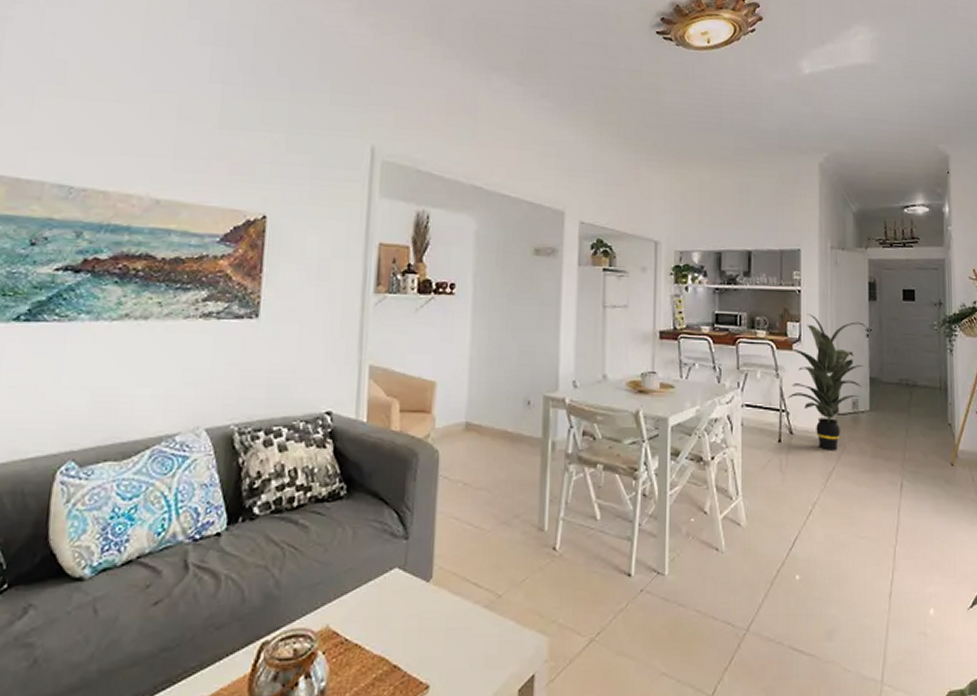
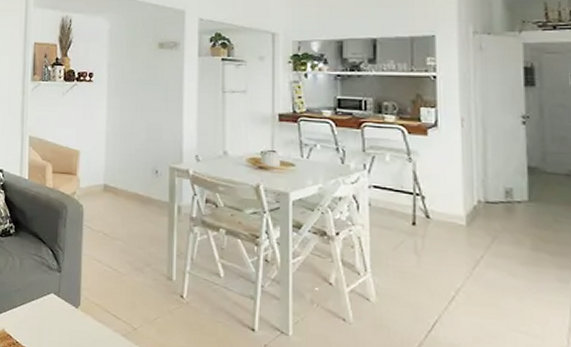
indoor plant: present [778,314,866,451] -> none [410,99,521,239]

